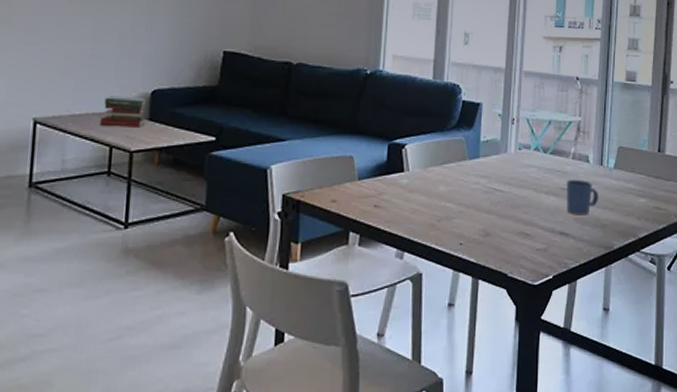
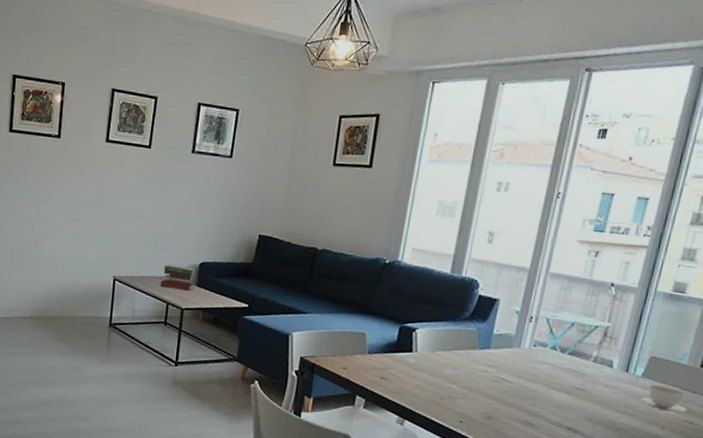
mug: present [566,180,598,215] -> none [578,381,619,417]
teacup: none [616,175,655,200] -> present [639,385,688,412]

